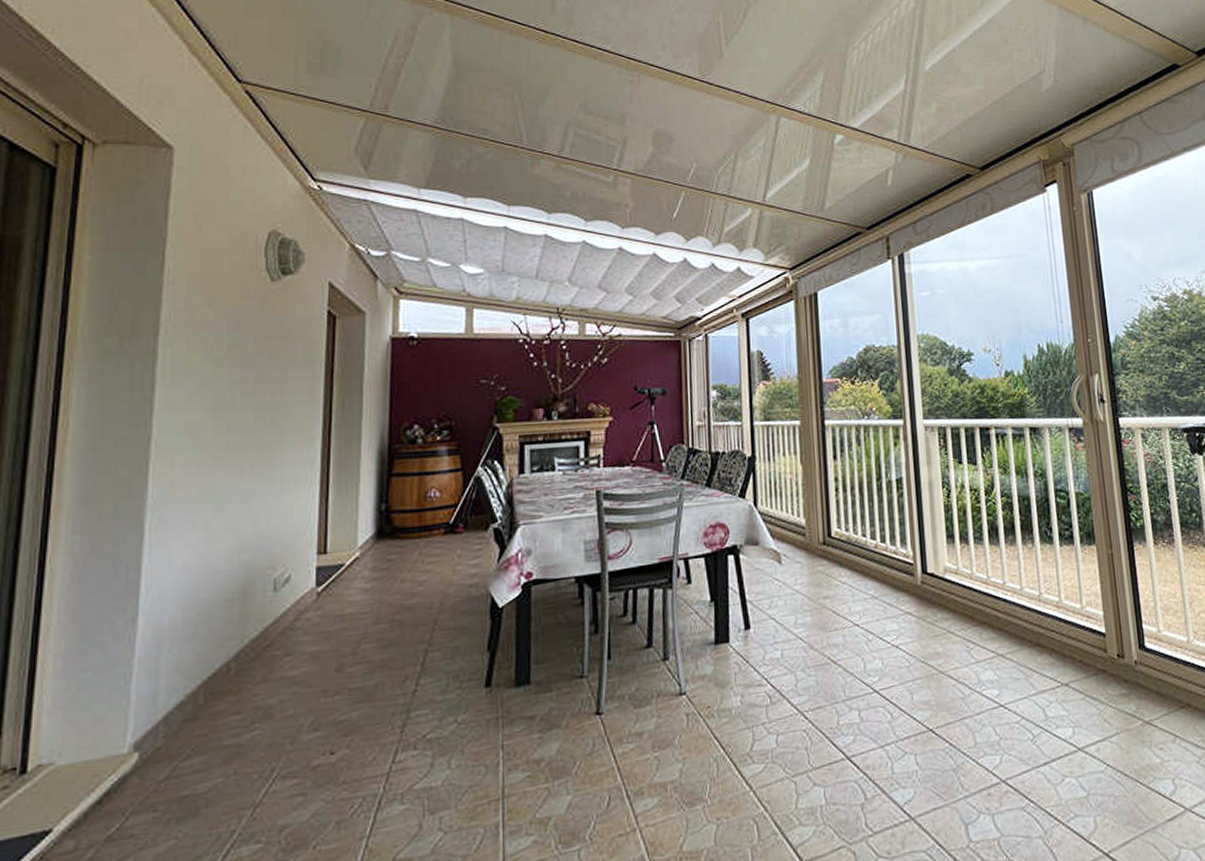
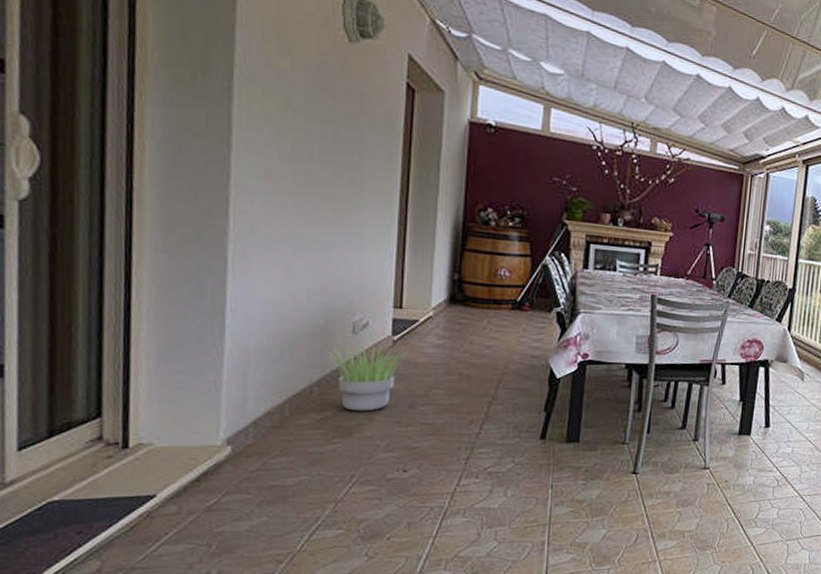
potted plant: none [243,600,334,686] -> present [324,344,409,411]

